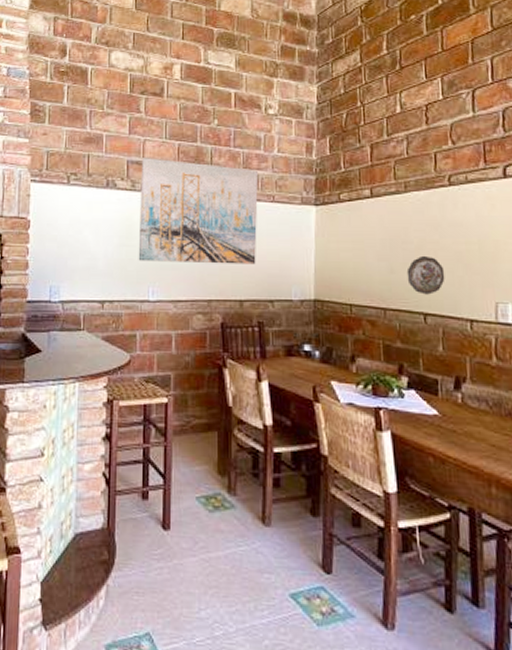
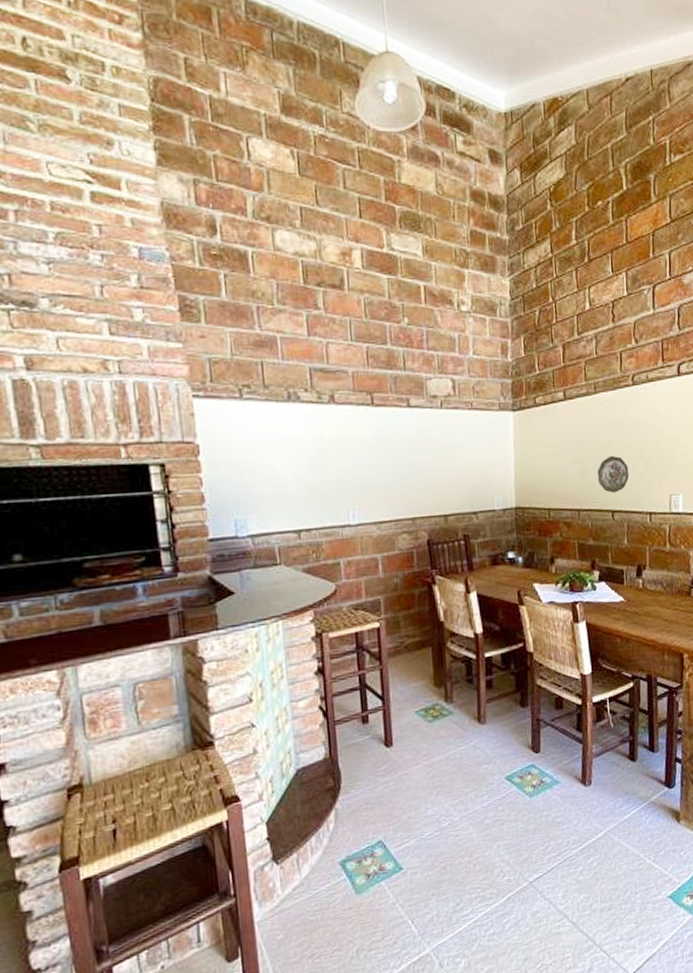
wall art: present [138,158,258,265] -> none [326,364,458,483]

